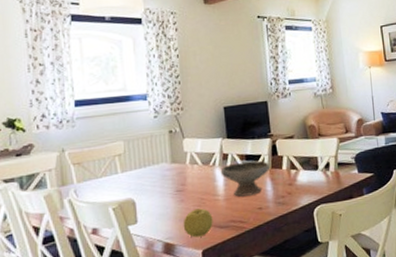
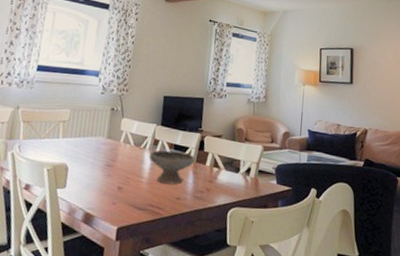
fruit: present [183,208,213,238] -> none [105,186,134,214]

